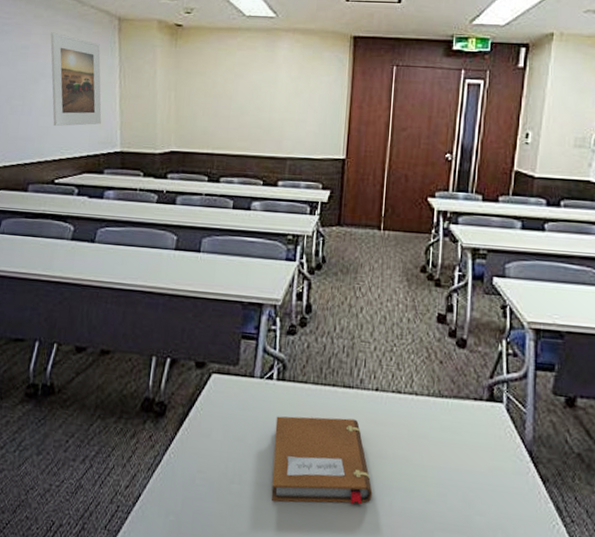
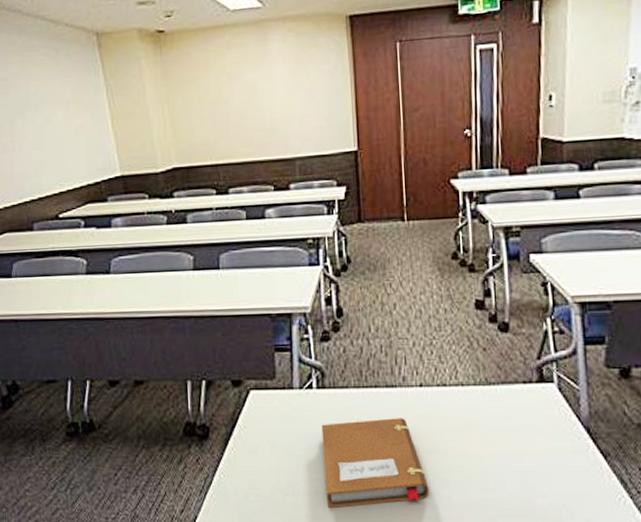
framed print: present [50,32,102,127] -> none [28,58,96,159]

